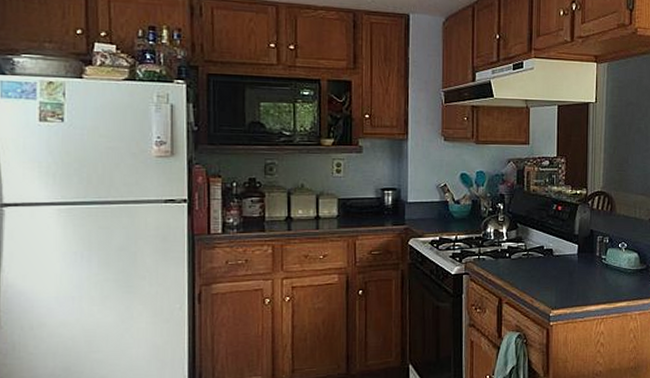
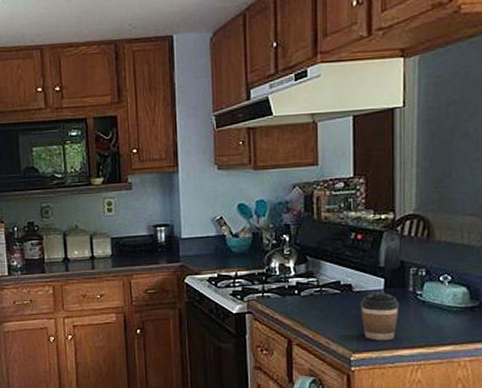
coffee cup: none [558,257,589,298] -> present [359,293,400,341]

